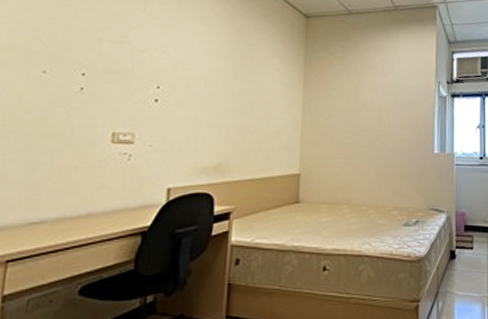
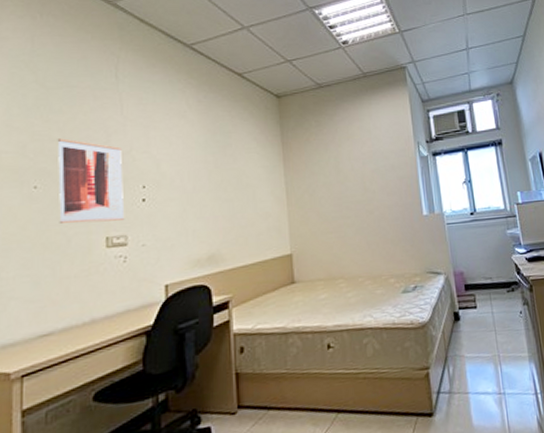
wall art: none [64,26,140,118] -> present [57,138,125,224]

